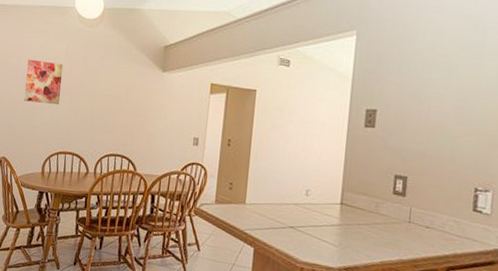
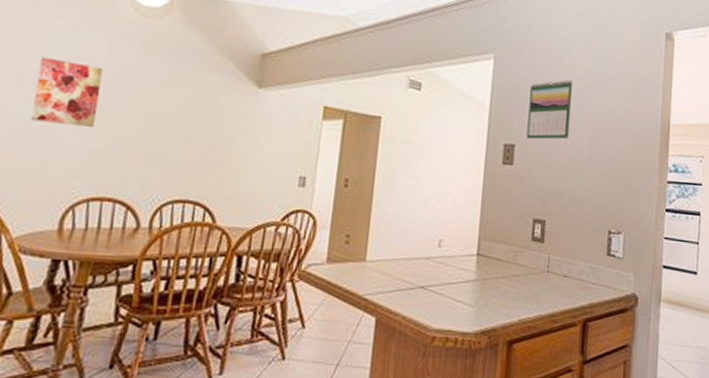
calendar: none [388,48,438,105] -> present [526,79,573,140]

